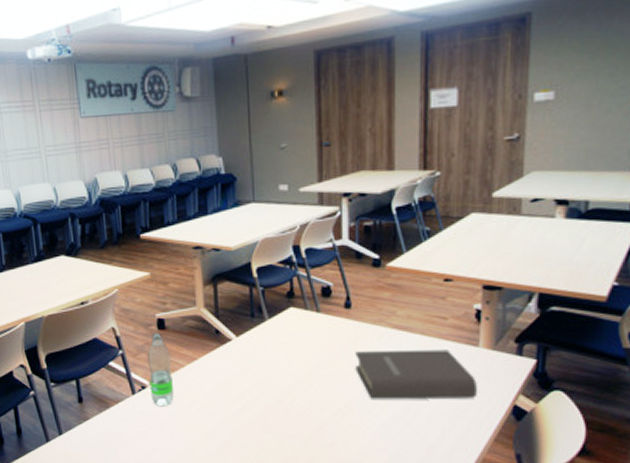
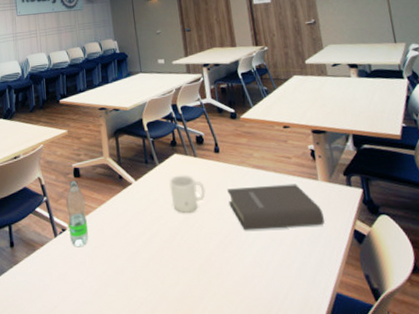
mug: none [280,332,326,376] -> present [169,174,206,213]

